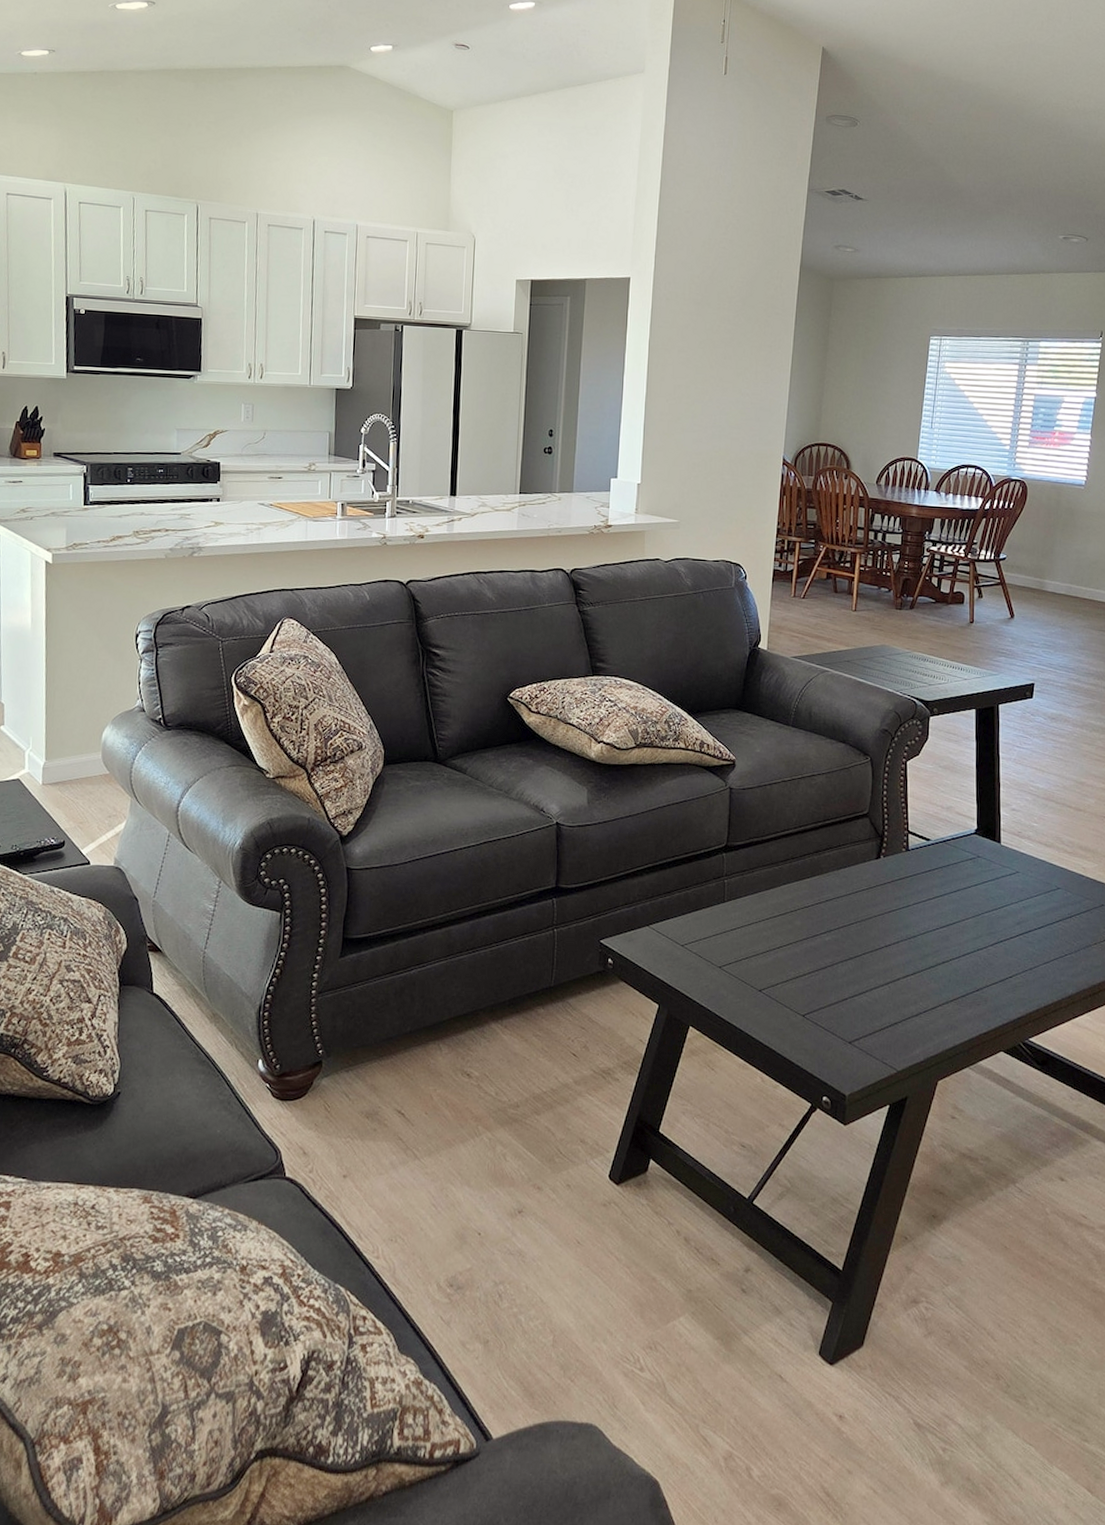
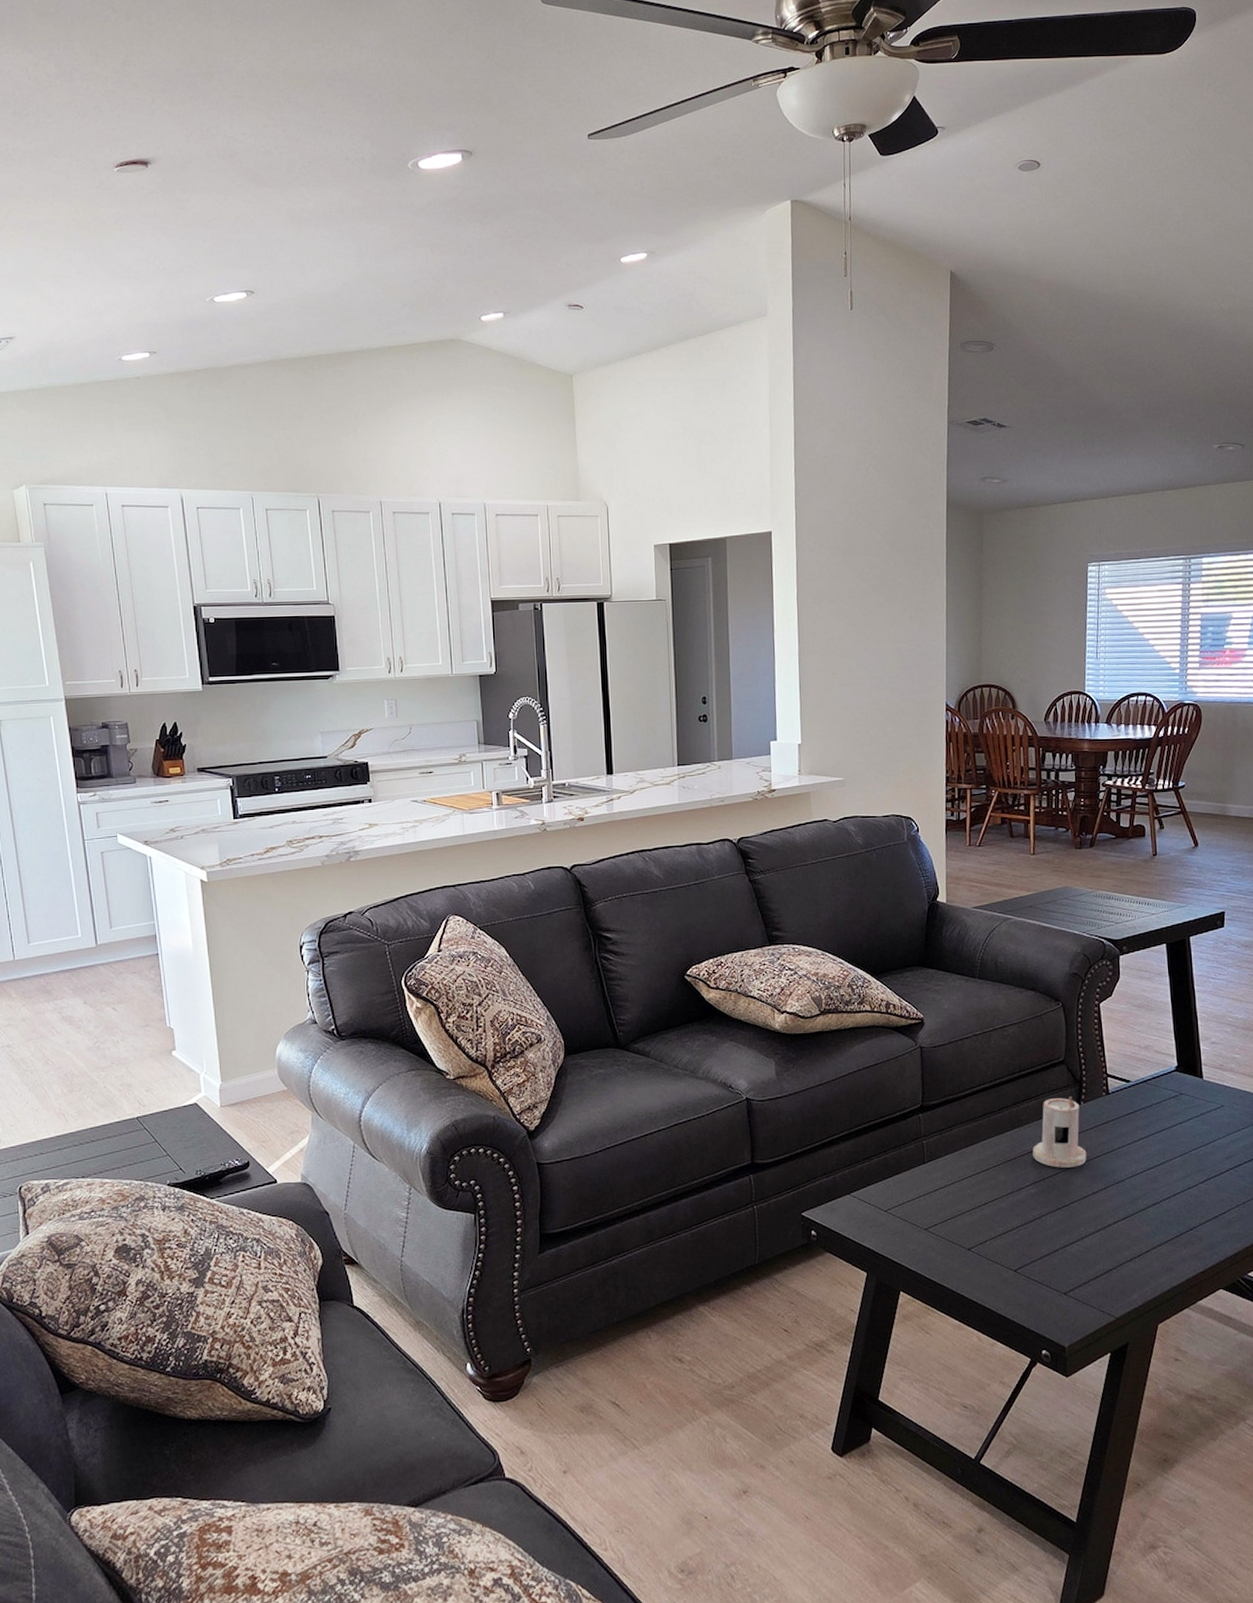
candle: none [830,849,882,919] -> present [1032,1096,1087,1168]

